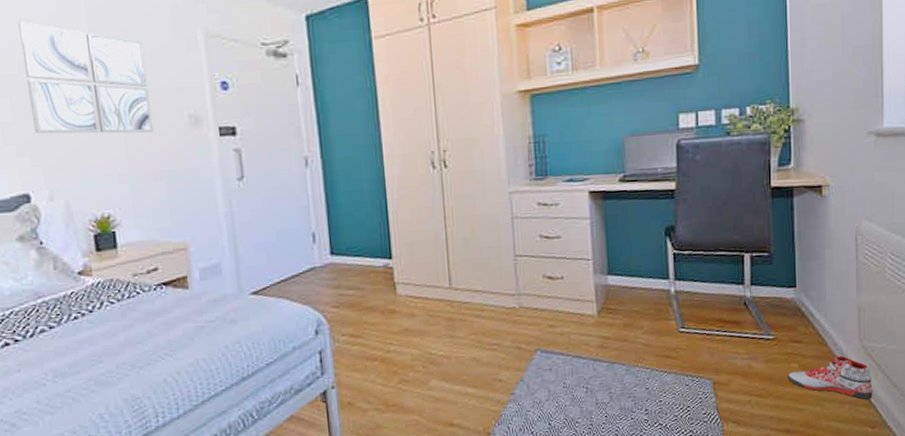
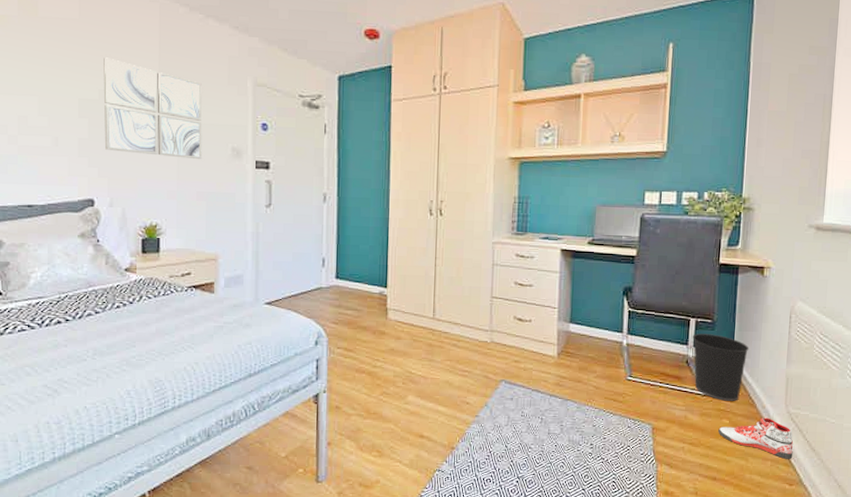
wastebasket: none [749,268,814,343] -> present [693,333,749,401]

